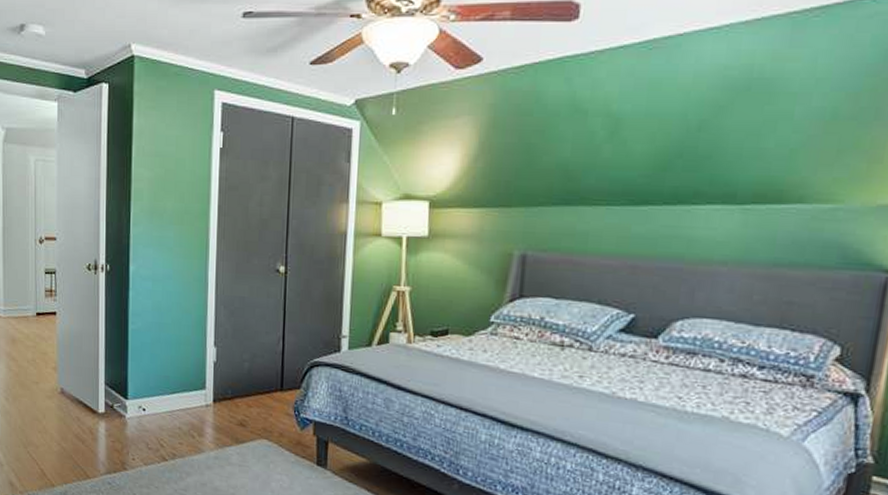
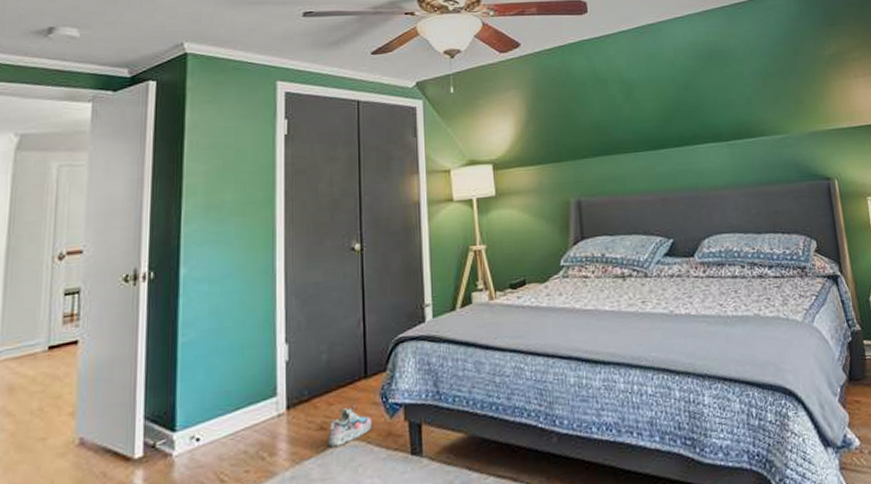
shoe: none [245,411,284,443] -> present [327,404,372,447]

